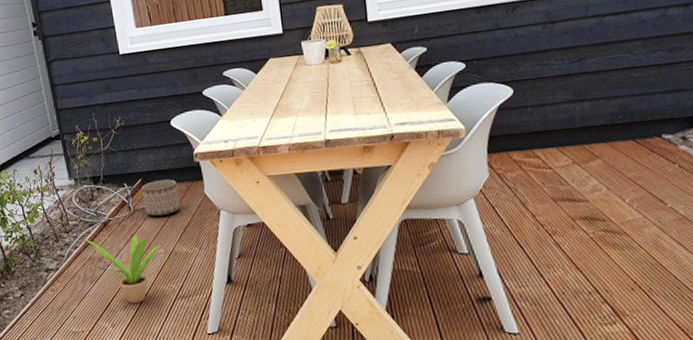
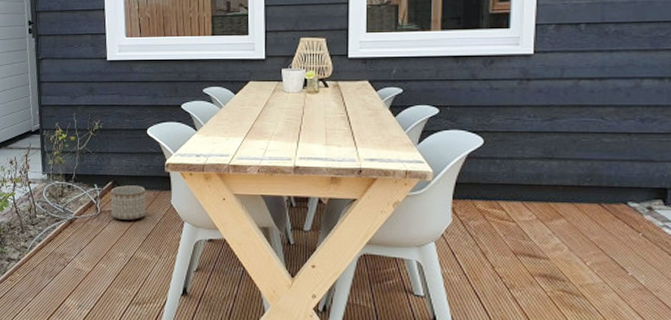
potted plant: present [83,235,162,303] -> none [47,234,123,303]

